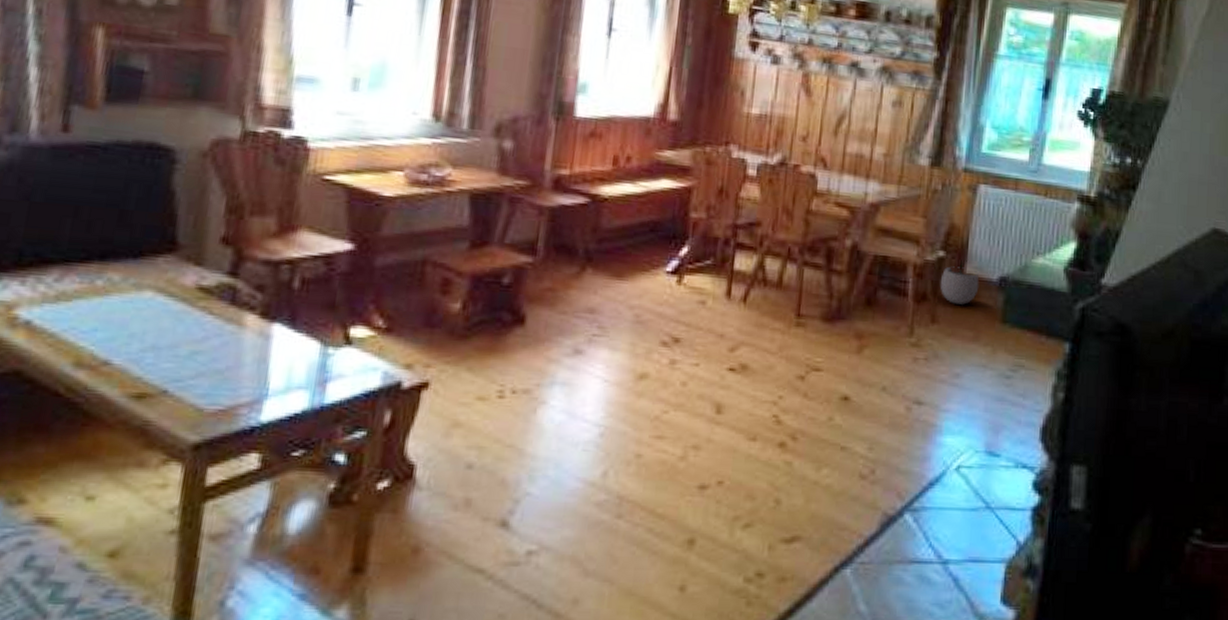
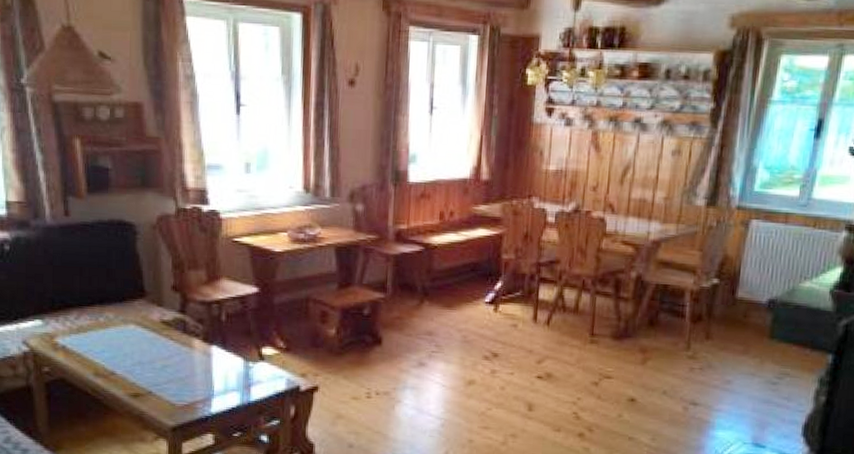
plant pot: present [940,260,980,305] -> none [714,286,750,324]

